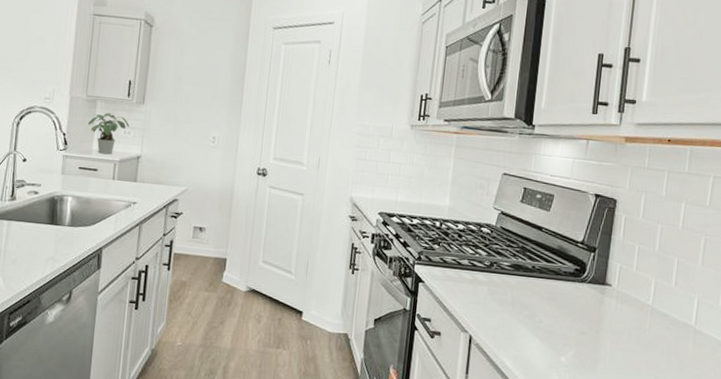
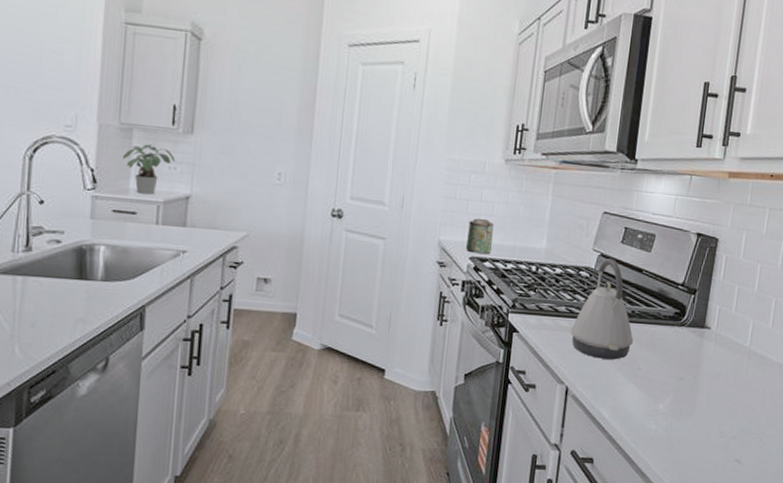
canister: none [375,177,401,211] -> present [466,218,494,255]
kettle: none [473,216,535,312] -> present [570,258,634,360]

